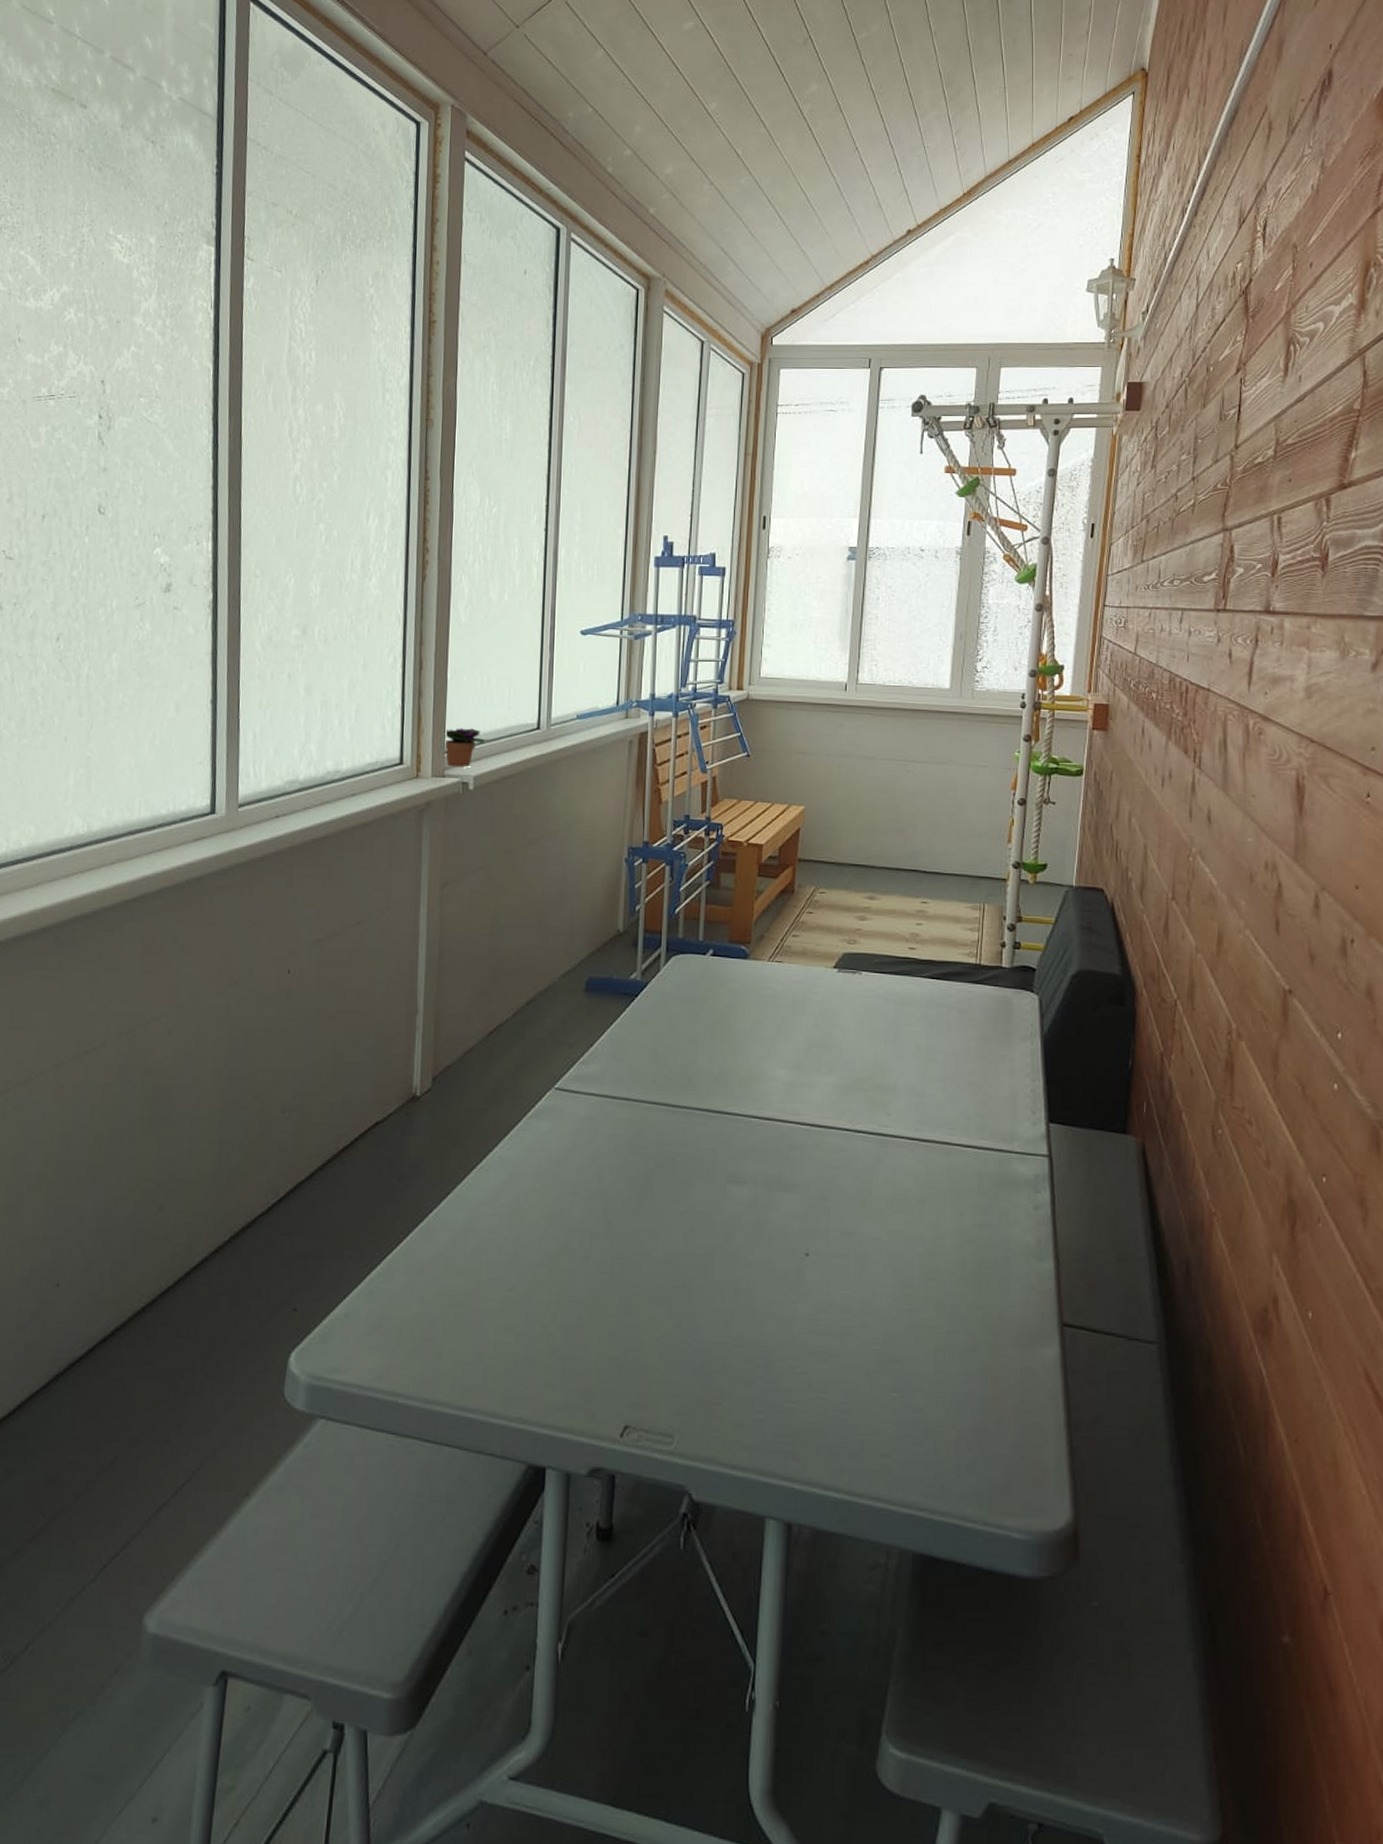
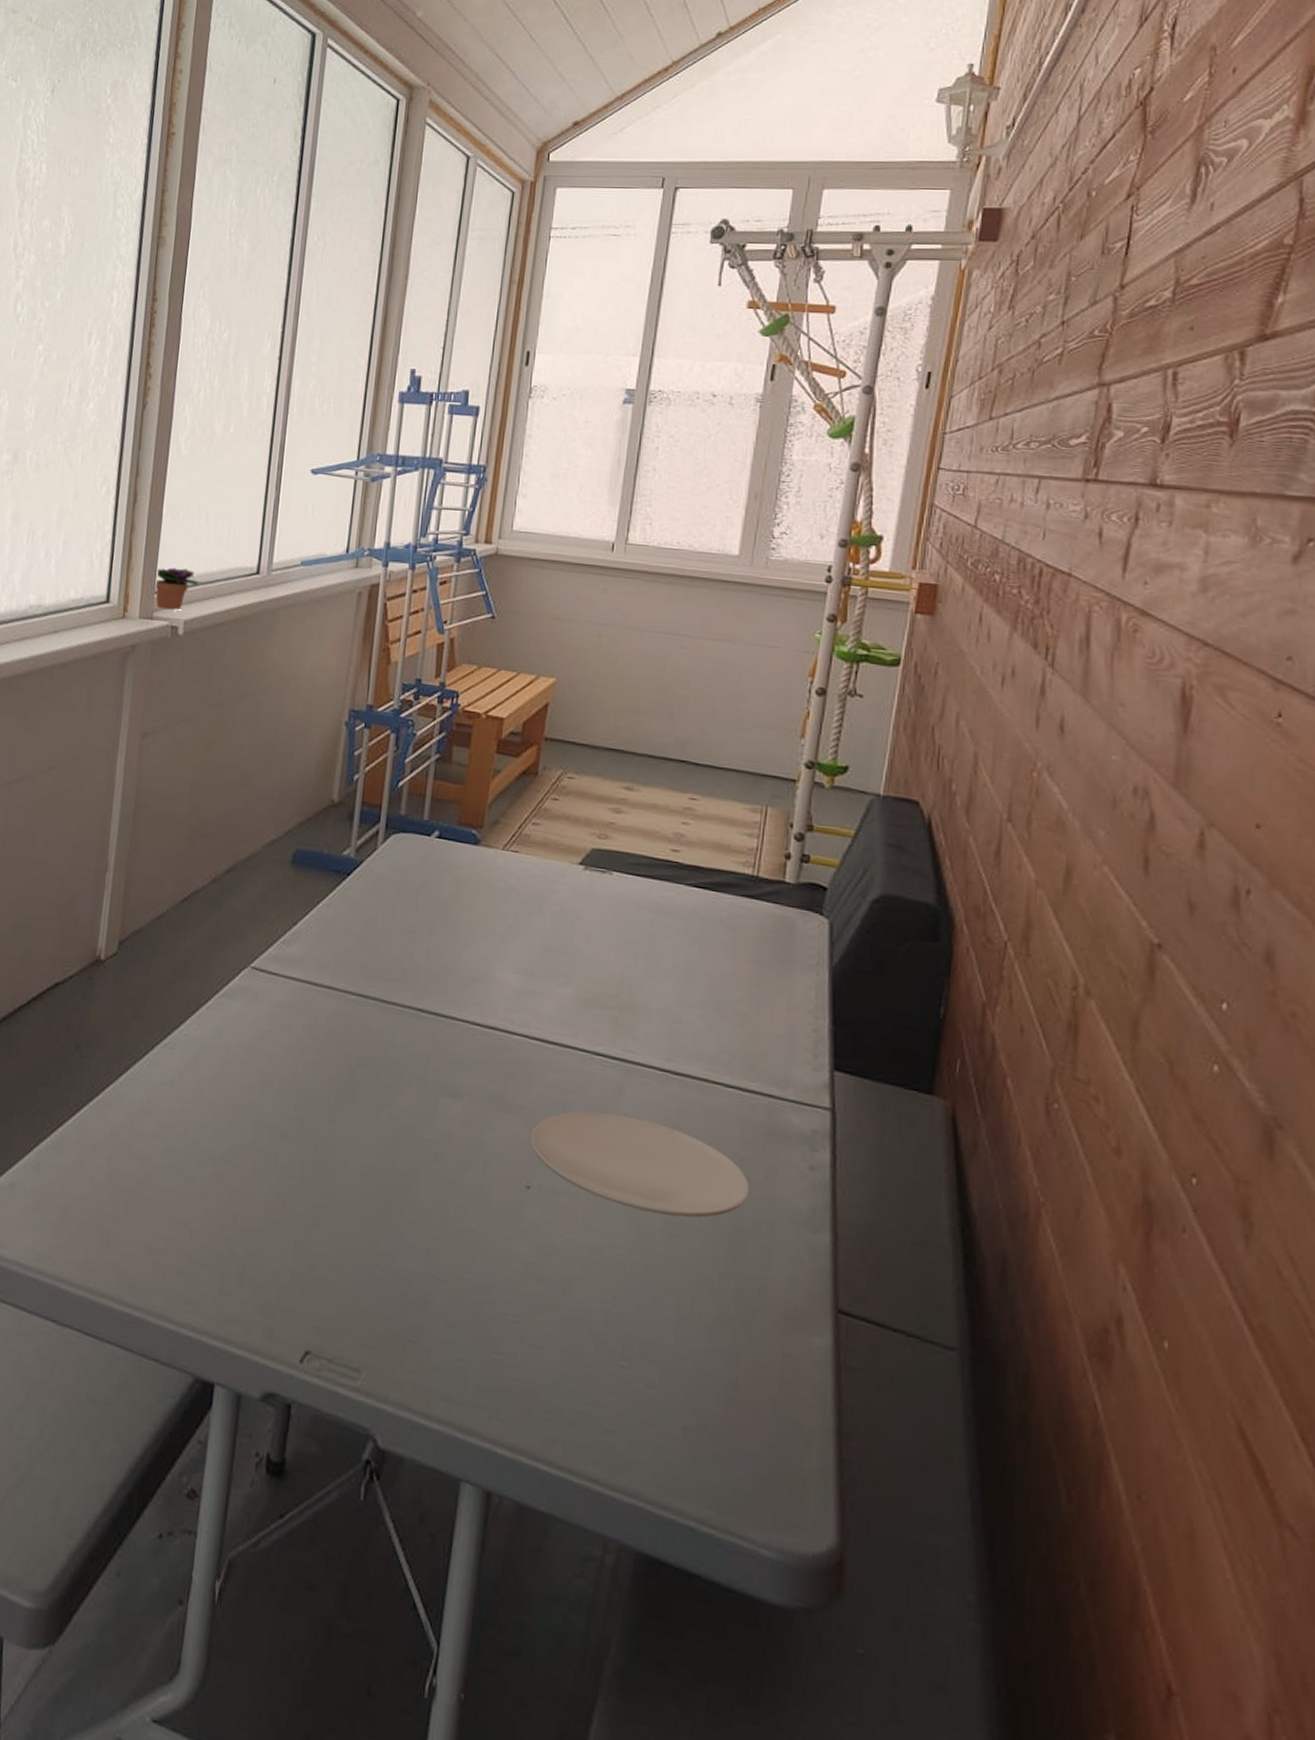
plate: none [807,1181,988,1264] -> present [530,1111,750,1218]

